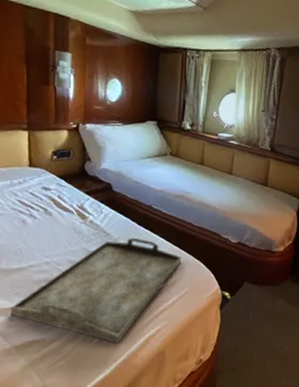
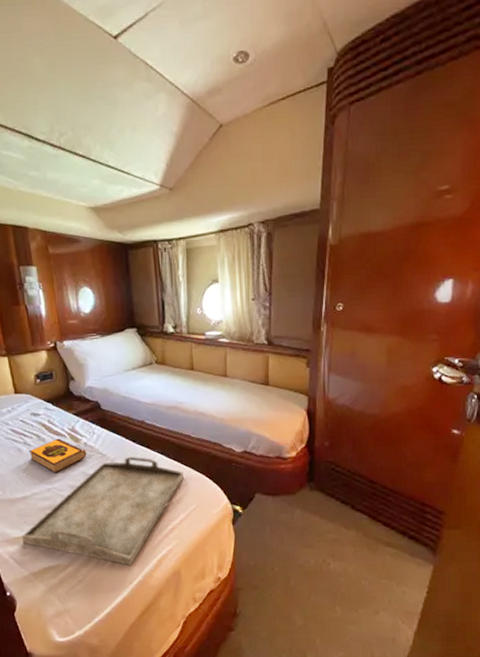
hardback book: none [33,214,92,248] -> present [29,438,87,474]

